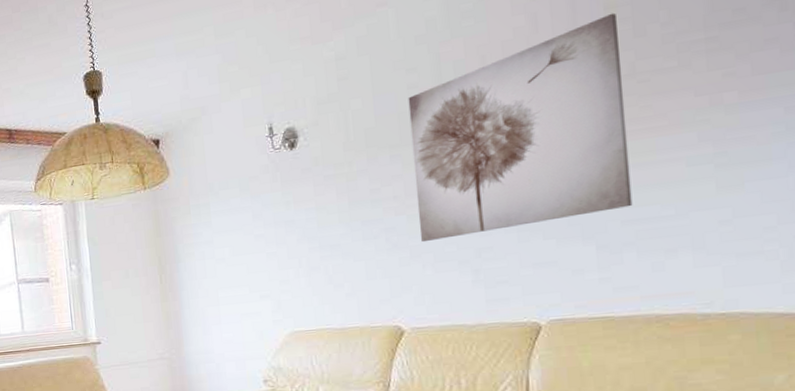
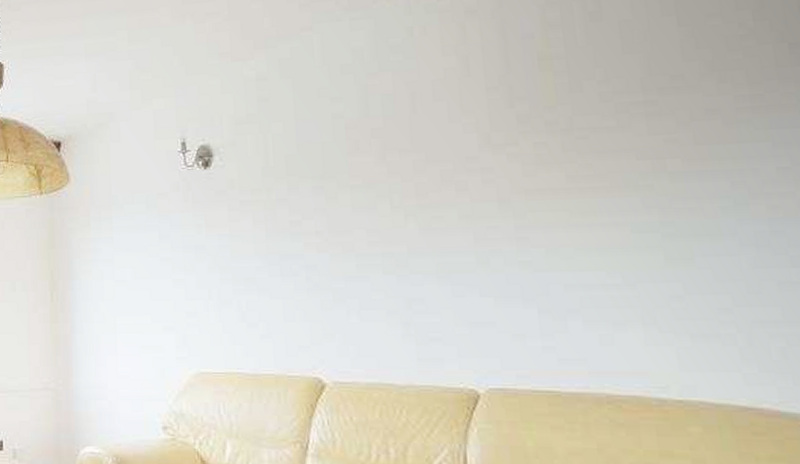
wall art: present [408,12,633,243] -> none [332,64,576,286]

